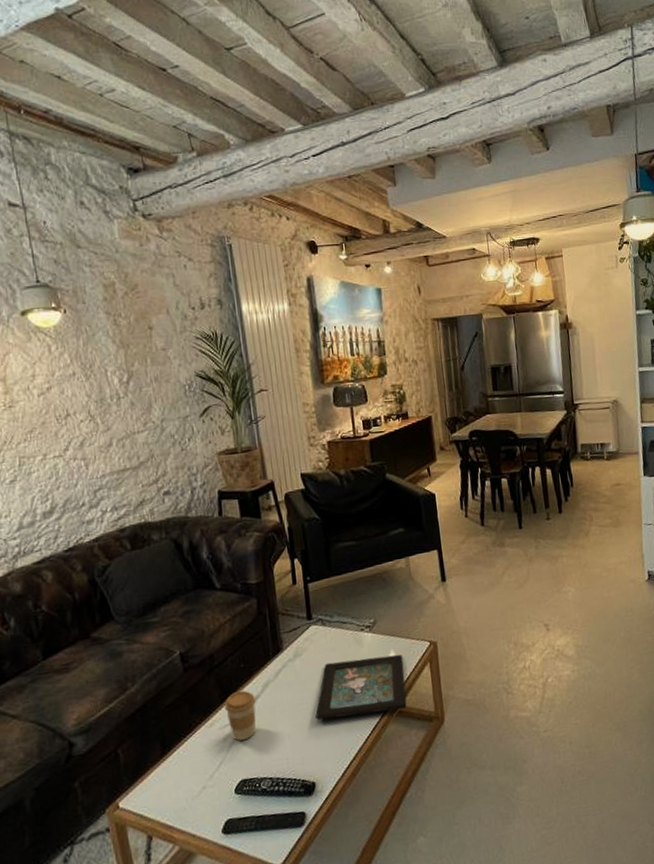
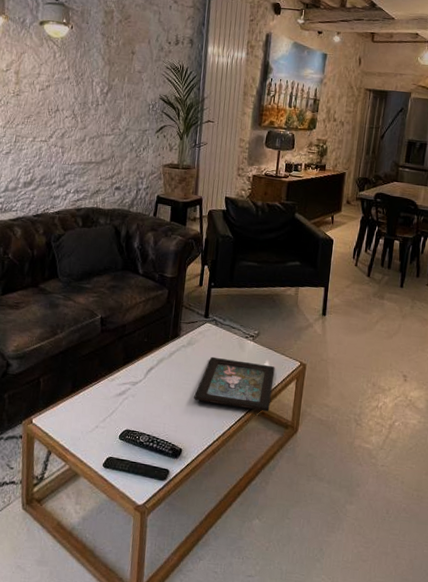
coffee cup: present [224,690,257,741] -> none [125,359,151,399]

